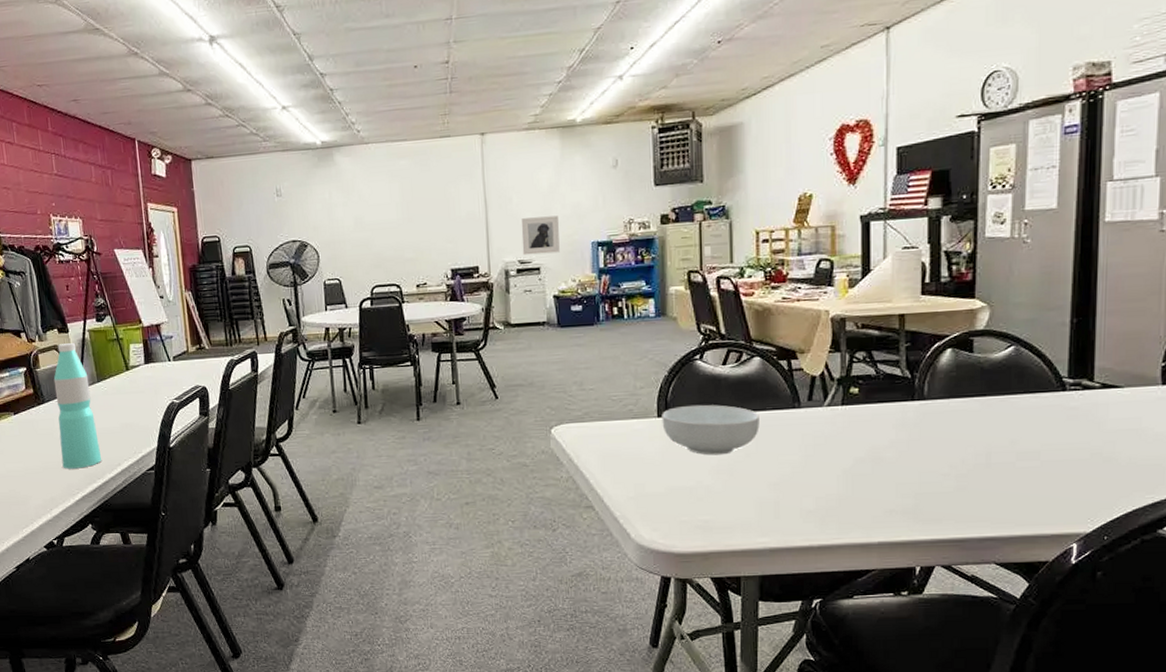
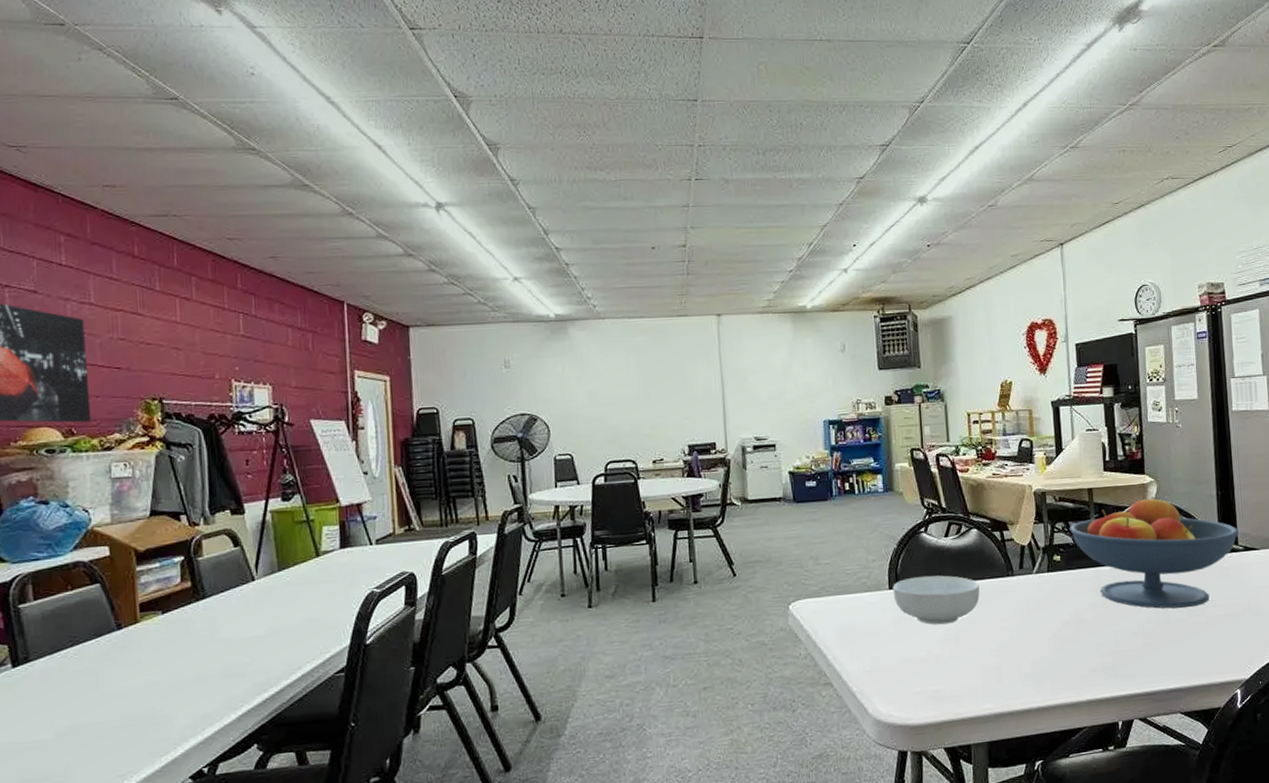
water bottle: present [53,343,102,469] -> none [220,526,278,678]
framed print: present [521,215,560,255] -> none [756,395,794,432]
fruit bowl: none [871,324,1096,451] -> present [1069,497,1239,609]

